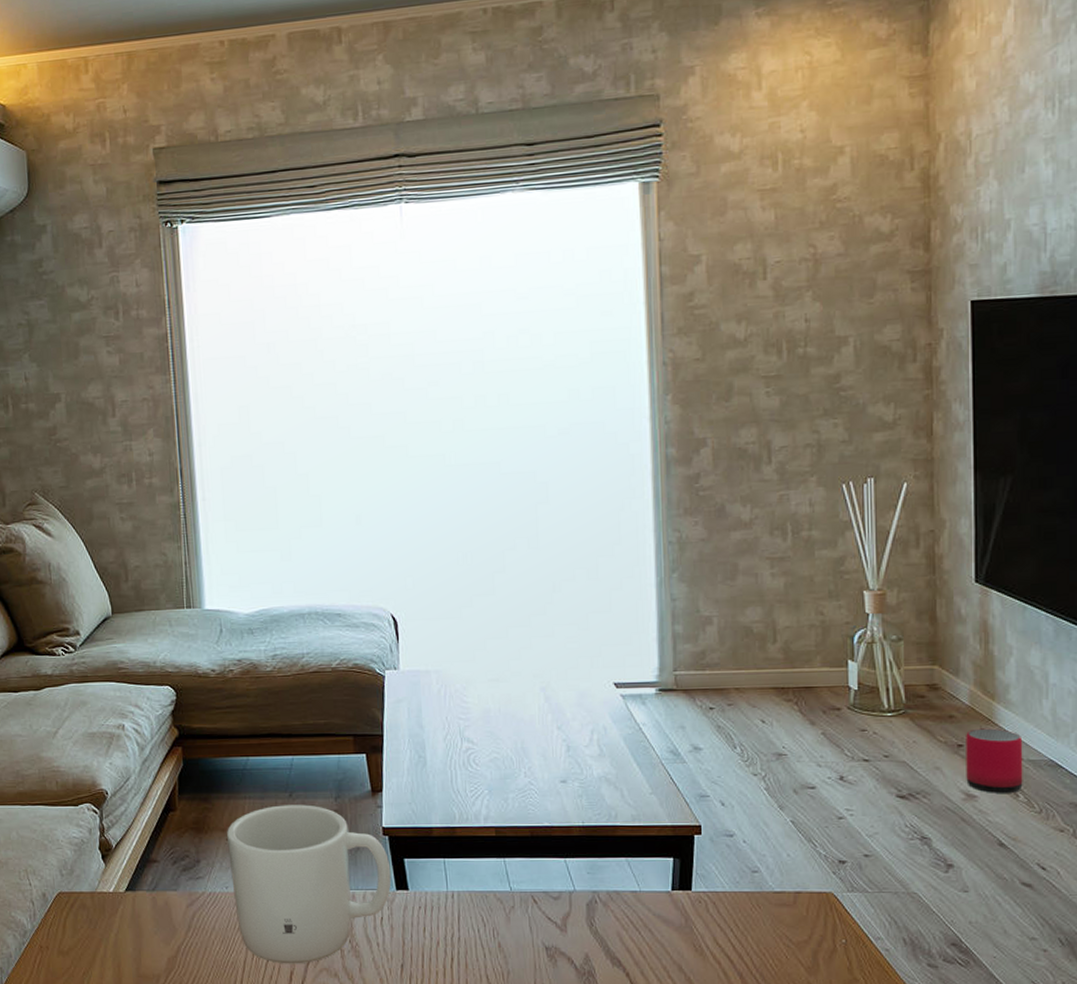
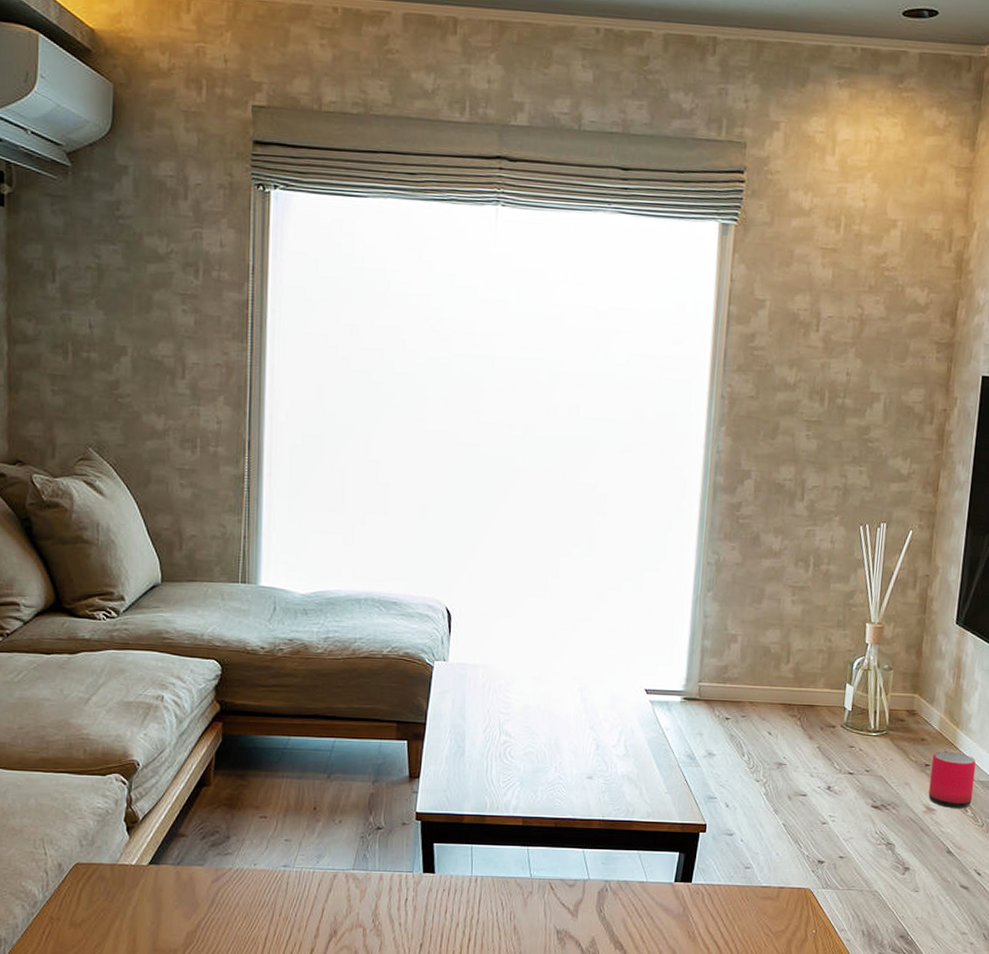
mug: present [227,804,392,964] -> none [260,786,420,942]

